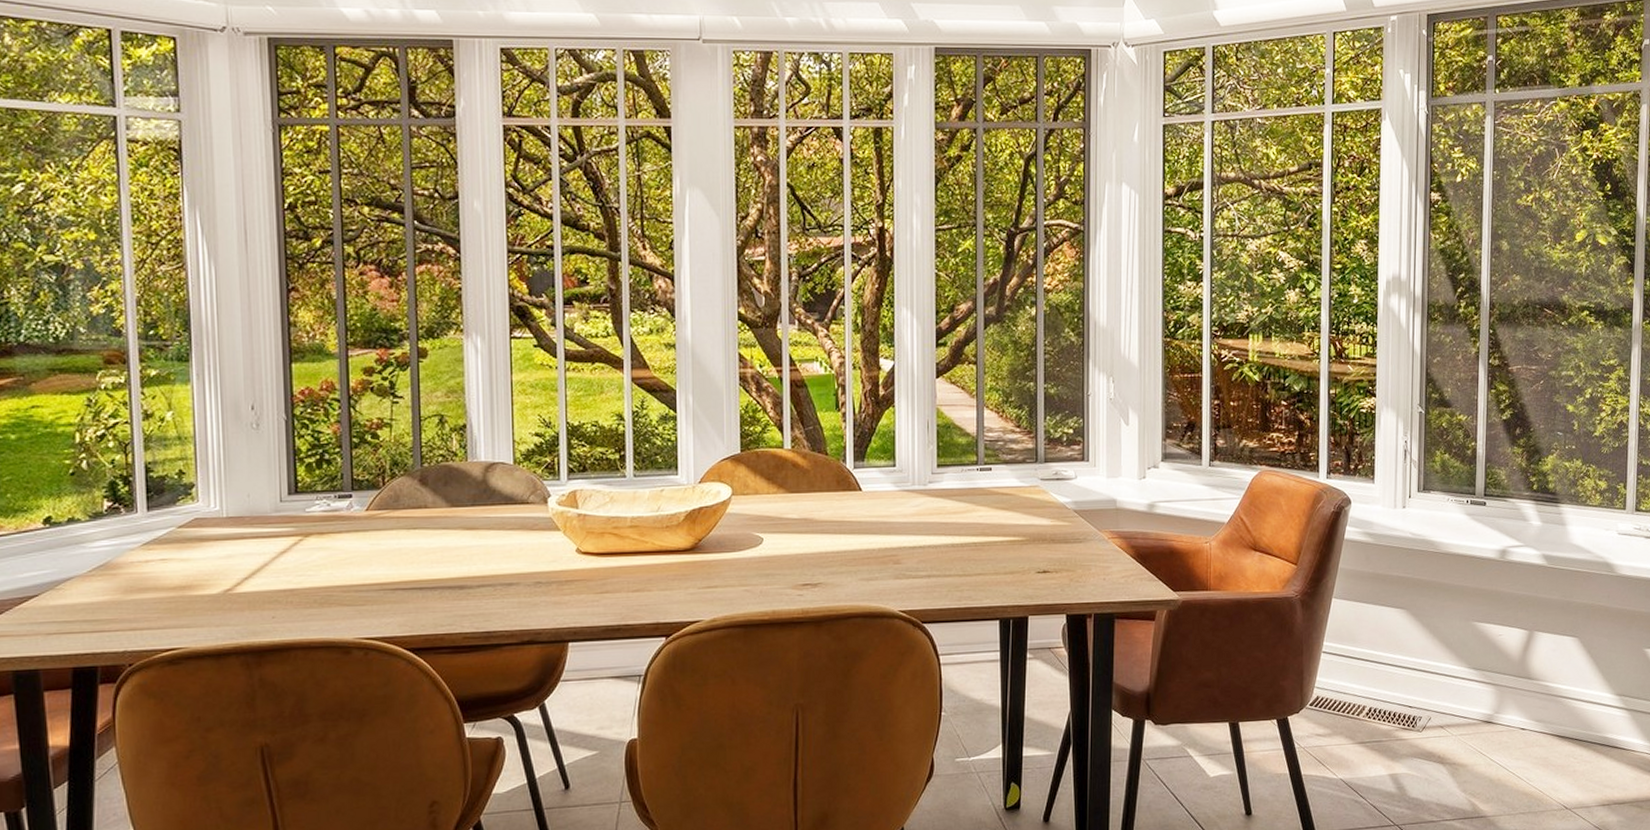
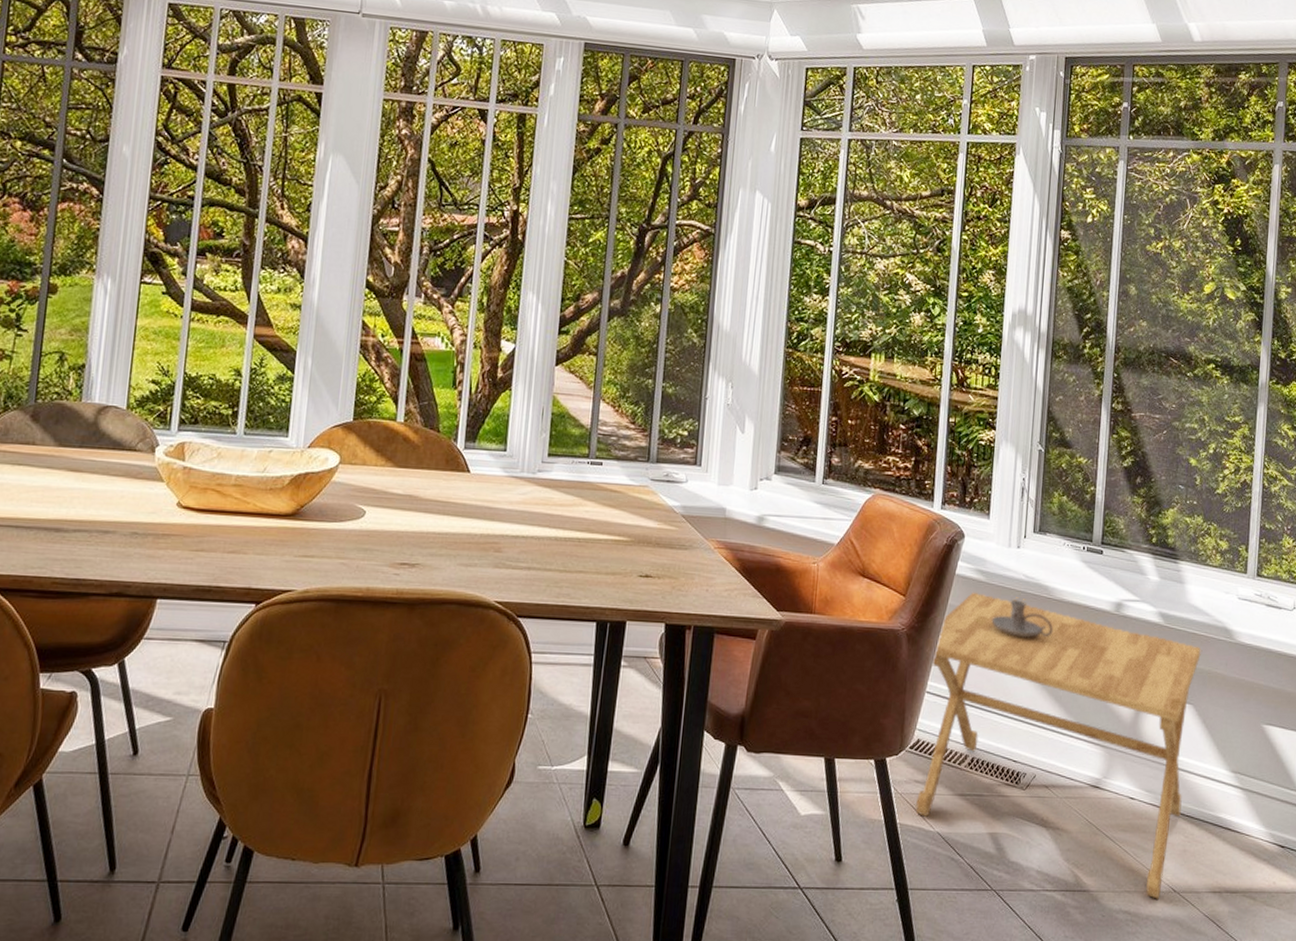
side table: none [1318,554,1585,817] -> present [915,592,1203,899]
candle holder: none [1381,557,1441,592] -> present [991,599,1053,638]

